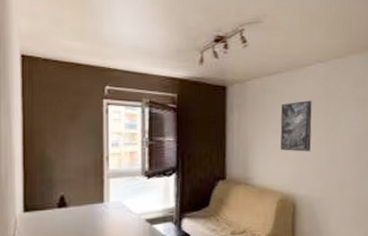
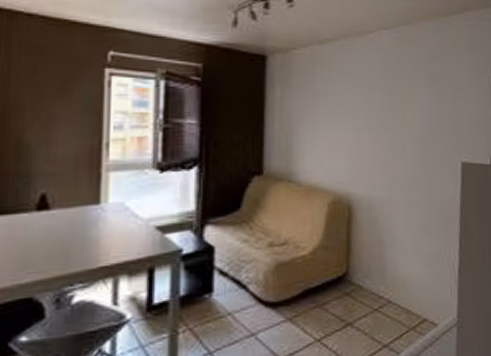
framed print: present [280,101,312,152] -> none [333,76,374,141]

